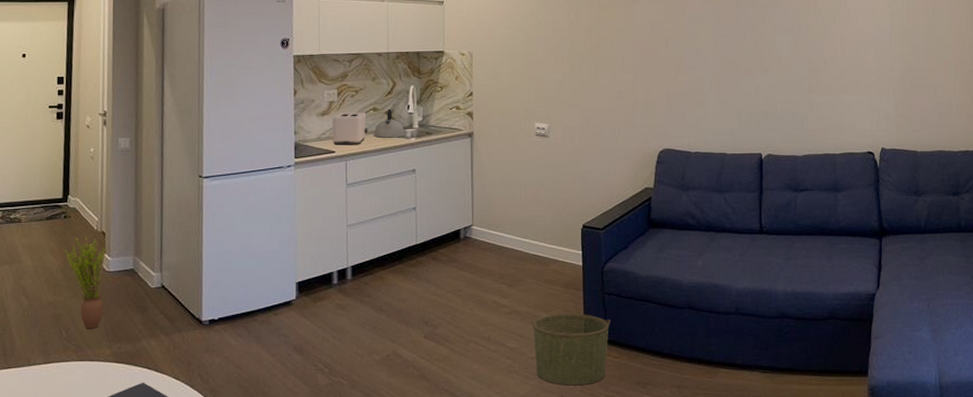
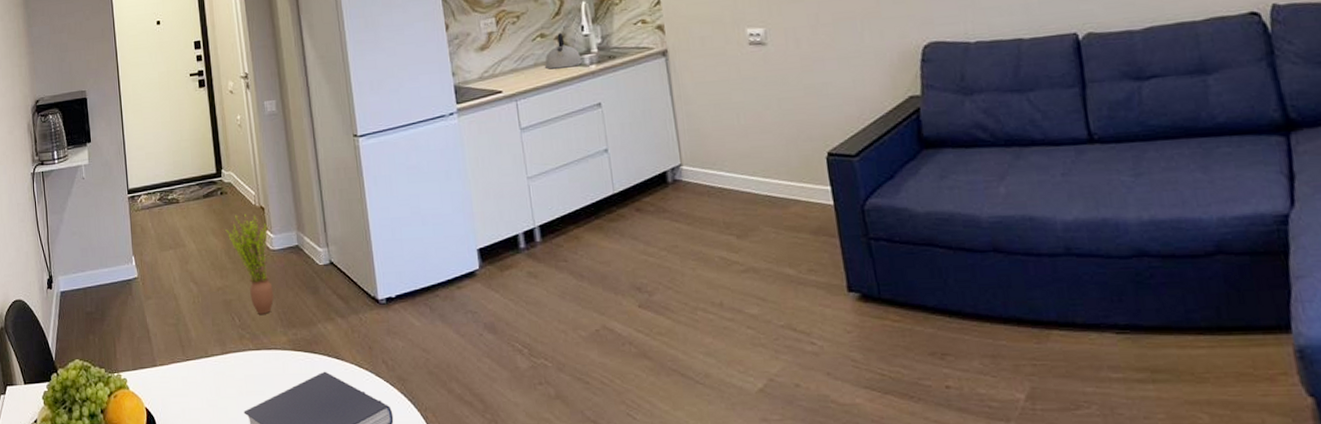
toaster: present [332,112,368,145] -> none [494,41,538,84]
basket: present [531,313,611,386] -> none [774,266,885,360]

